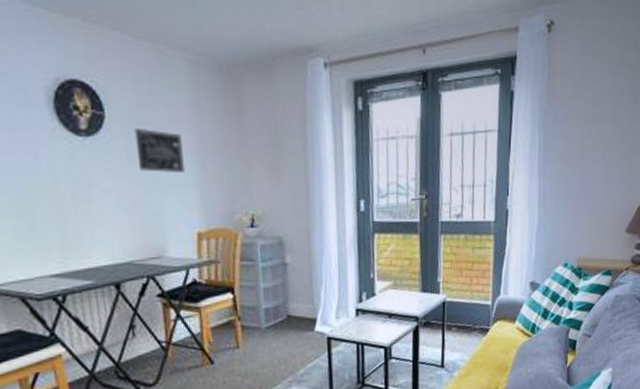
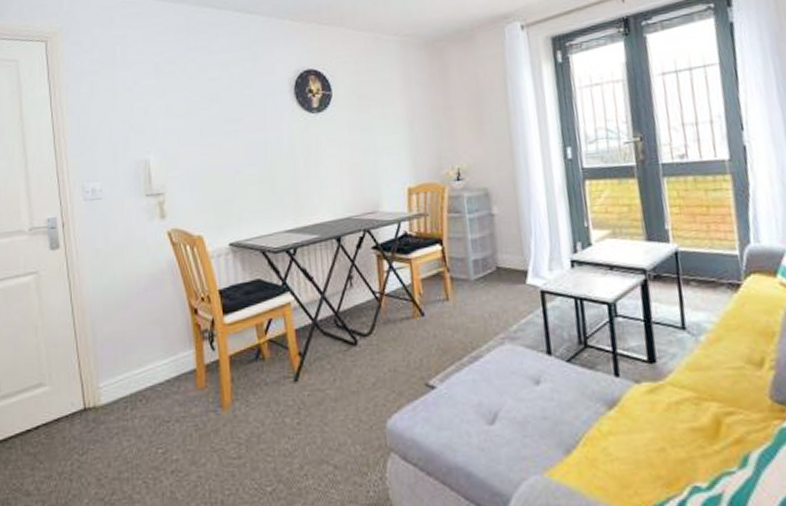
wall art: present [134,129,185,174] -> none [355,102,396,137]

